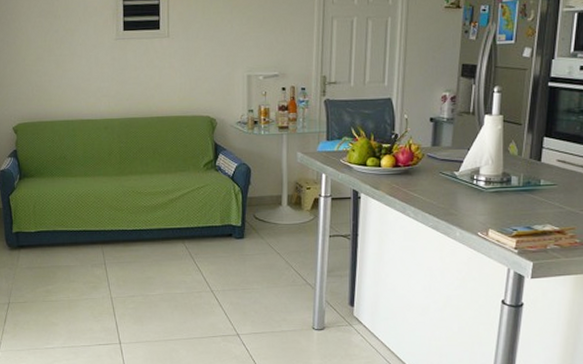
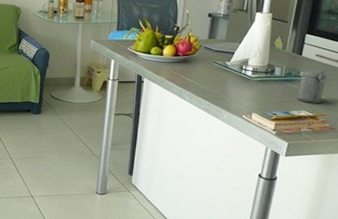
beer stein: none [539,177,572,216] -> present [296,70,327,103]

